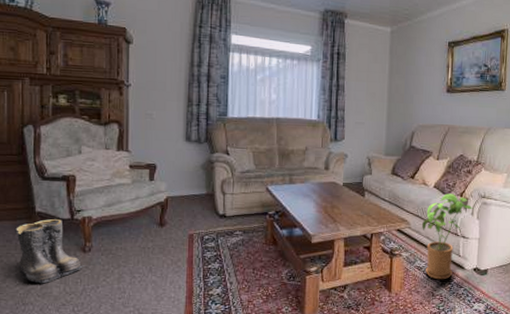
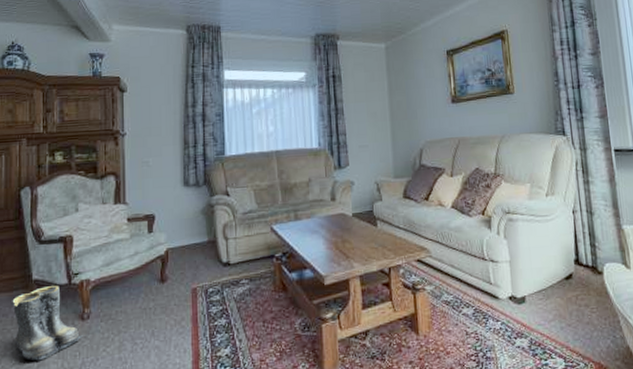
house plant: present [422,193,474,280] -> none [444,212,499,315]

